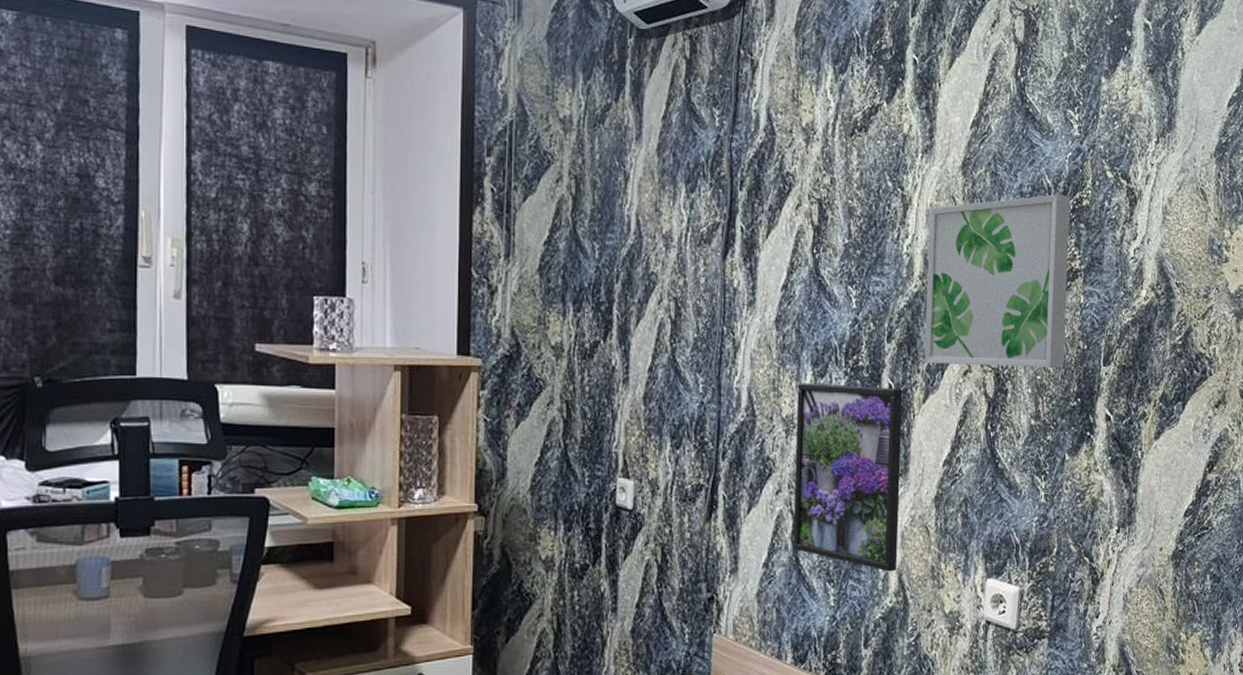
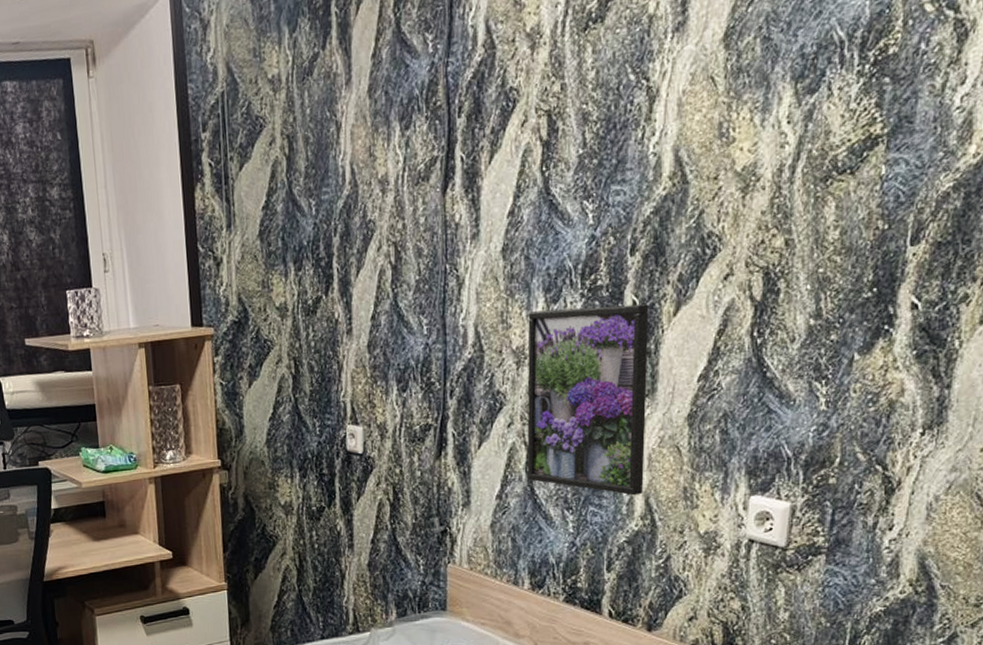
wall art: present [924,194,1071,368] -> none [675,46,871,273]

